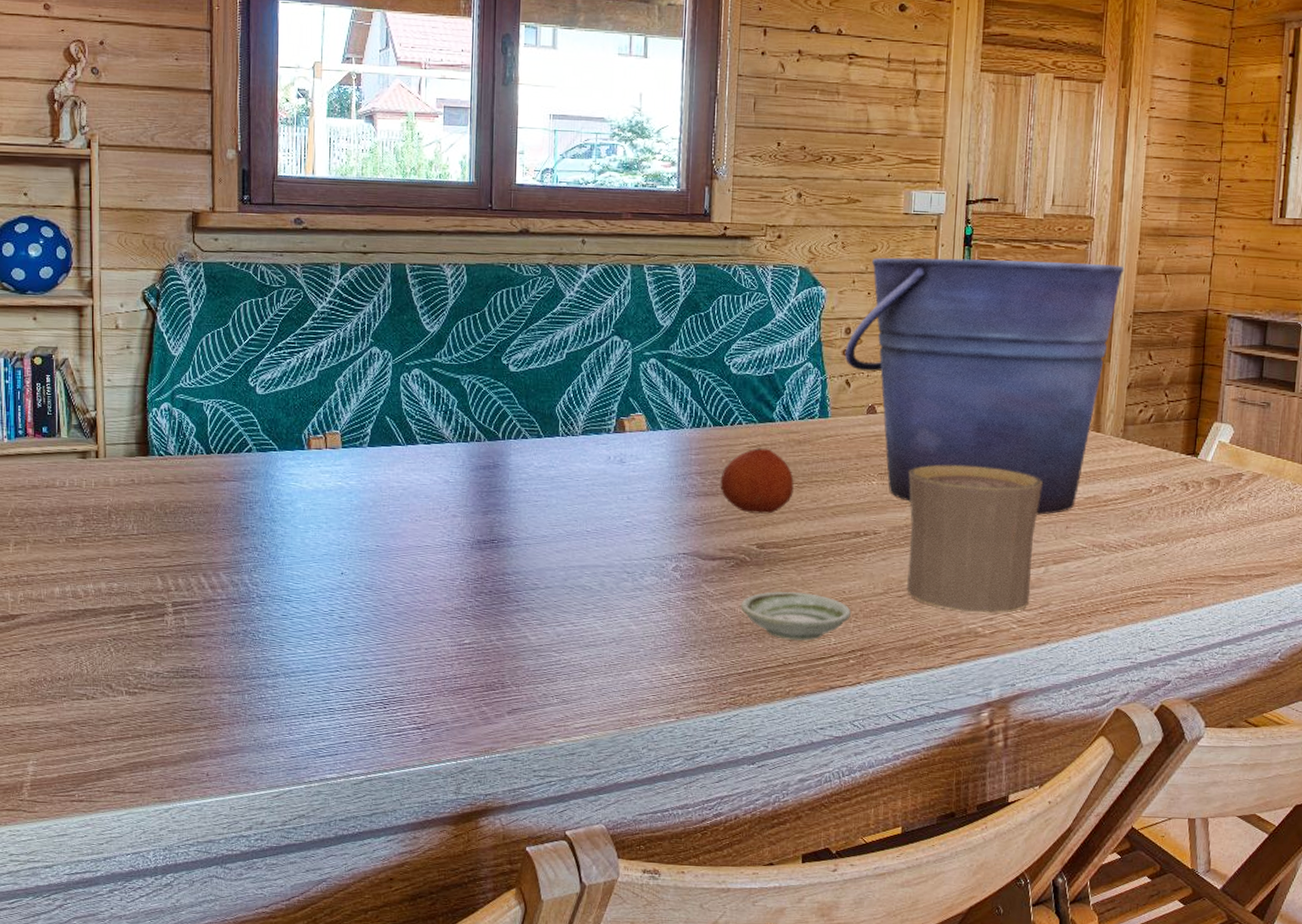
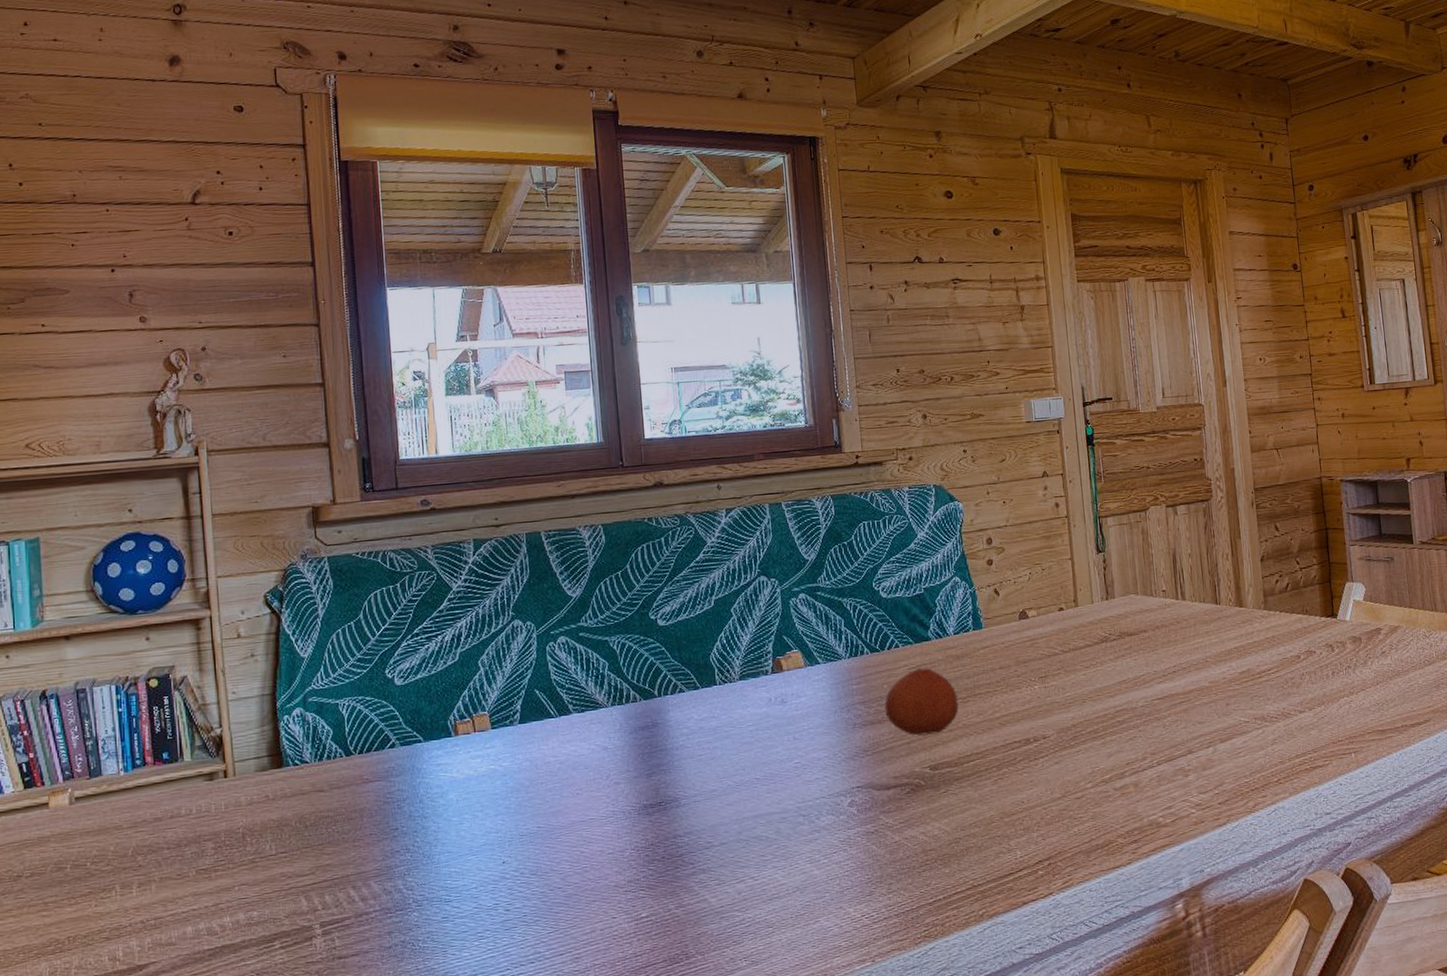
saucer: present [740,591,851,641] -> none [921,808,1033,861]
bucket: present [844,257,1125,515] -> none [989,446,1239,701]
cup: present [907,464,1043,614] -> none [1068,655,1203,805]

